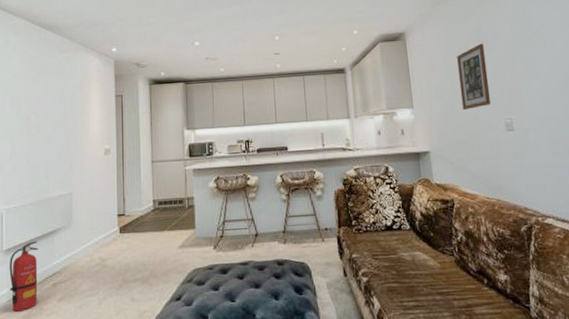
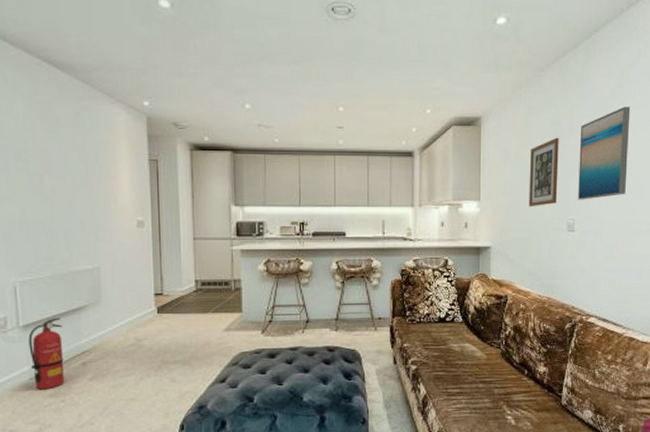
wall art: none [503,9,561,100] -> present [578,106,631,200]

